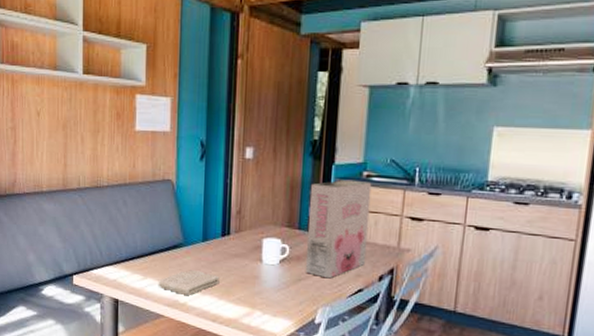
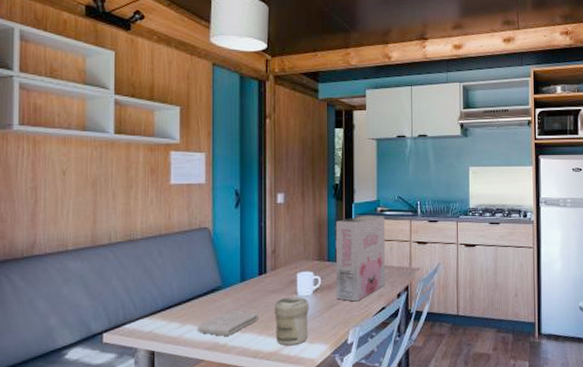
jar: none [236,264,274,315] -> present [274,297,309,345]

